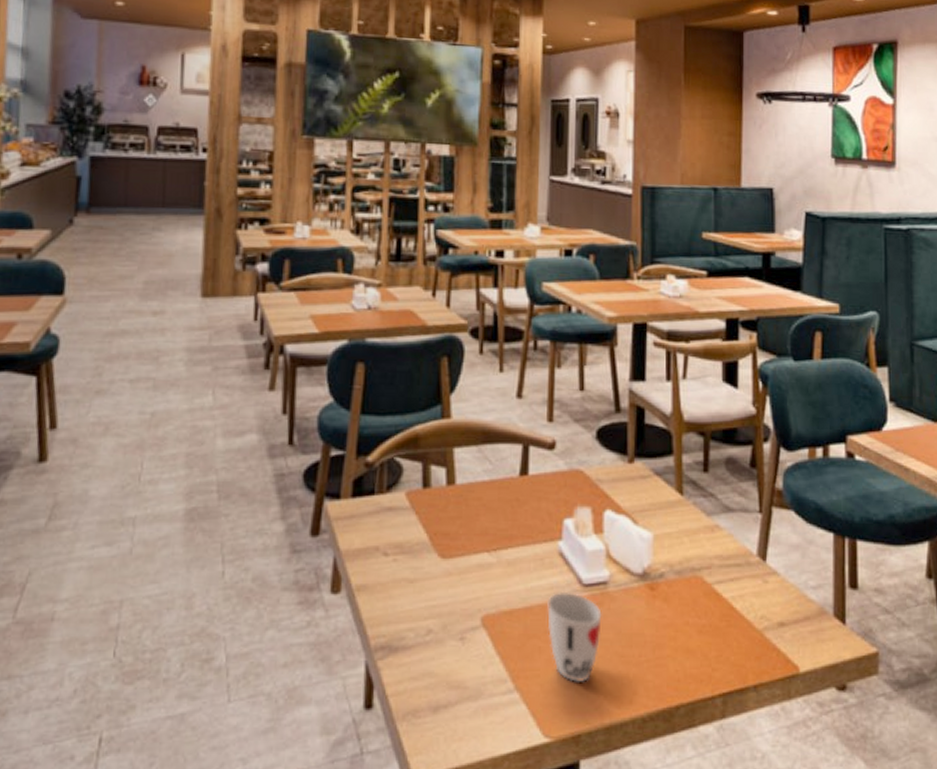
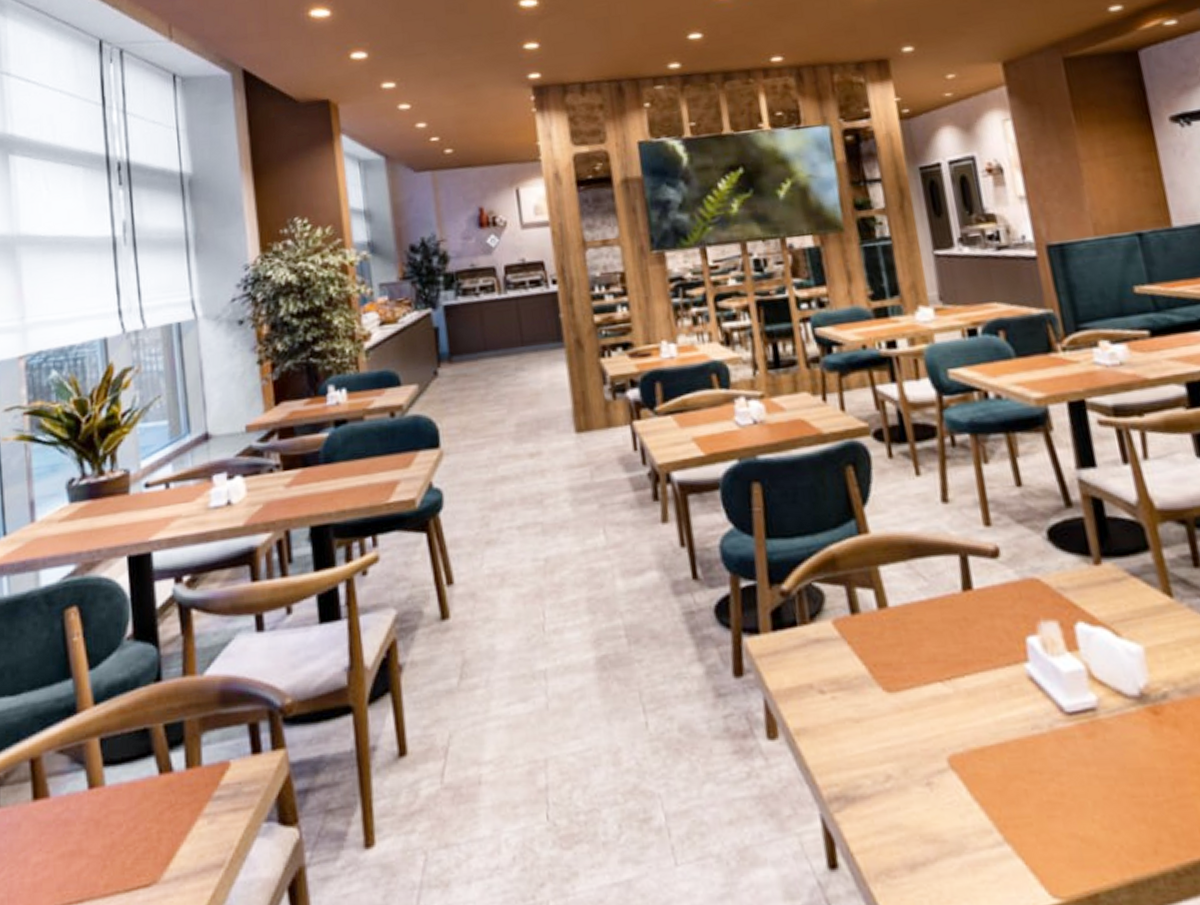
cup: present [547,591,602,682] -> none [1024,722,1102,830]

